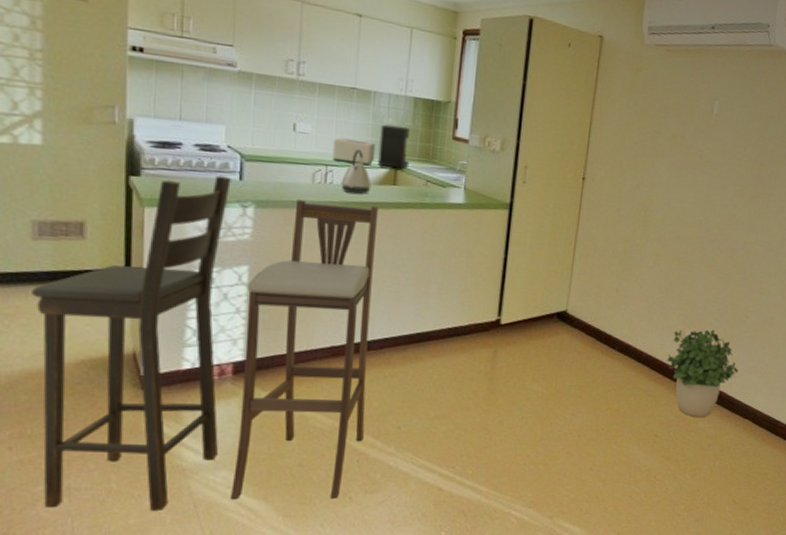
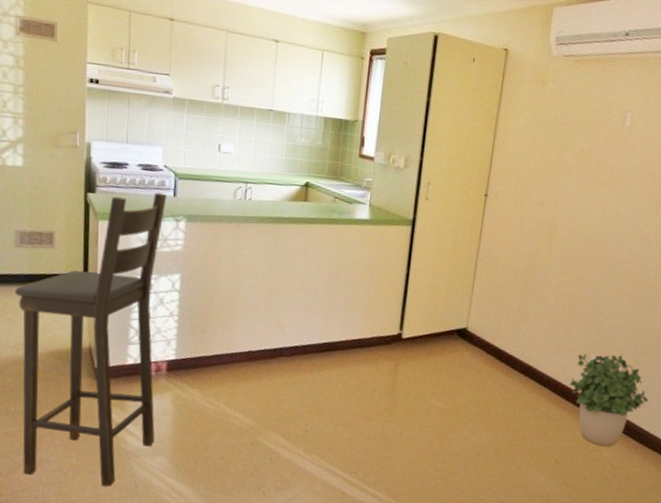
bar stool: present [231,199,379,500] -> none [164,214,292,492]
toaster: present [331,137,376,166] -> none [251,157,290,183]
kettle: present [341,149,372,194] -> none [258,167,286,210]
coffee maker: present [378,124,410,168] -> none [291,143,320,185]

